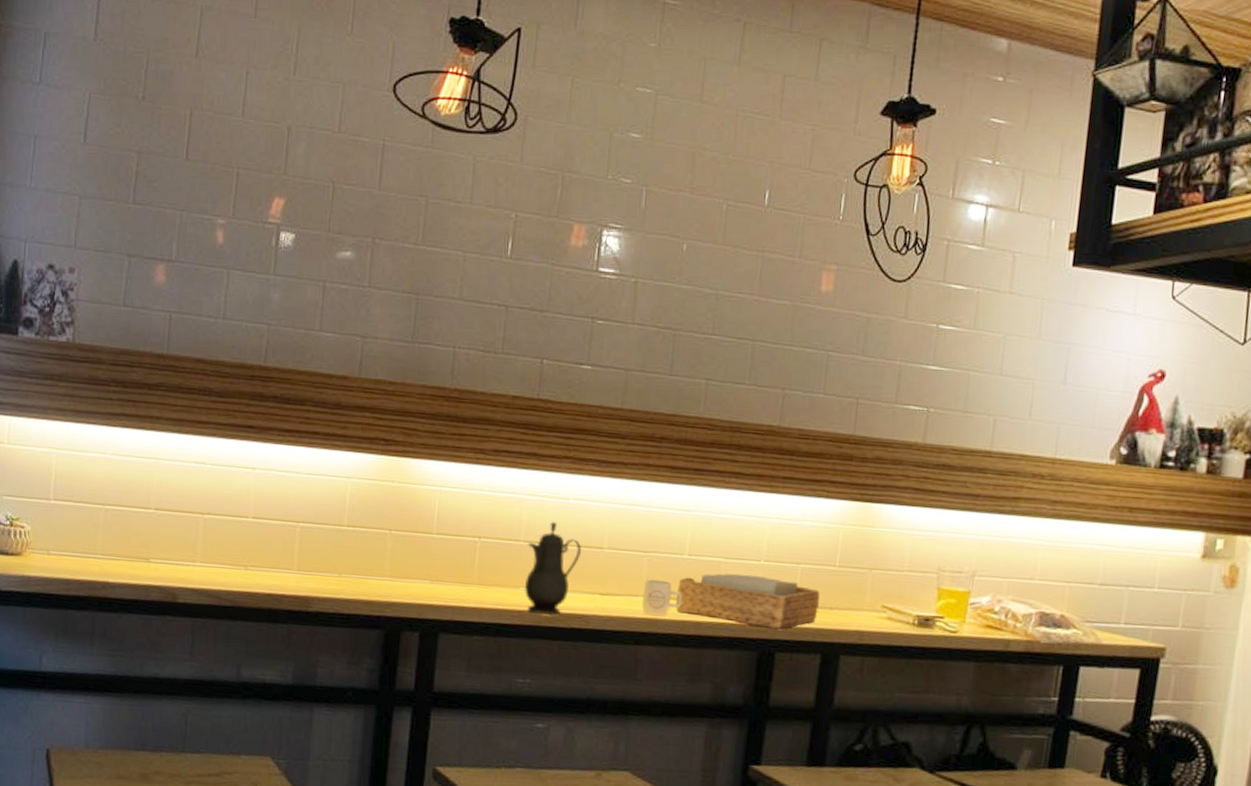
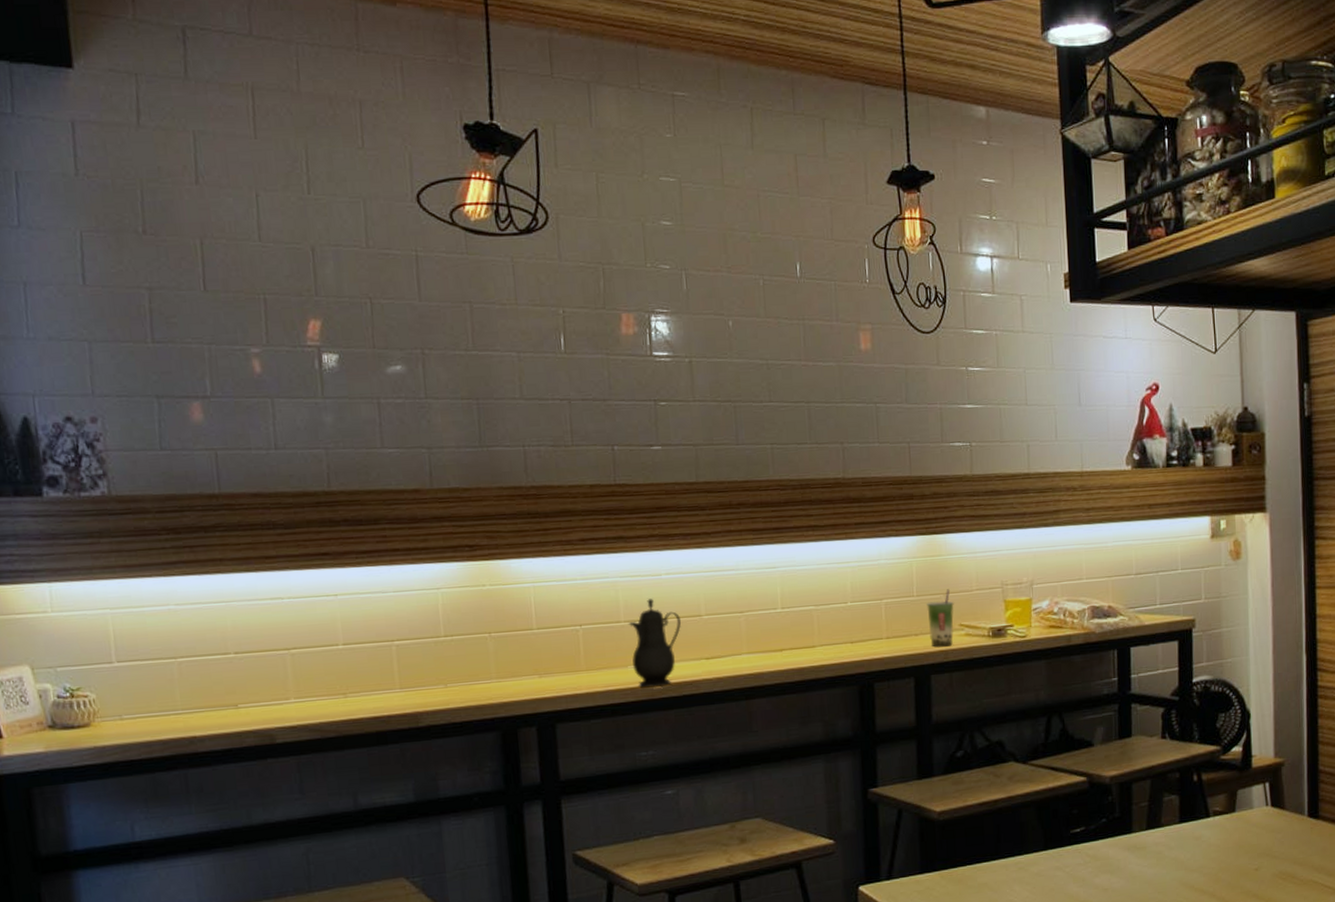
mug: present [642,579,682,617] -> none [745,635,783,671]
napkin holder: present [675,573,820,630] -> none [776,616,905,664]
beverage cup: none [846,565,880,628] -> present [927,589,954,648]

